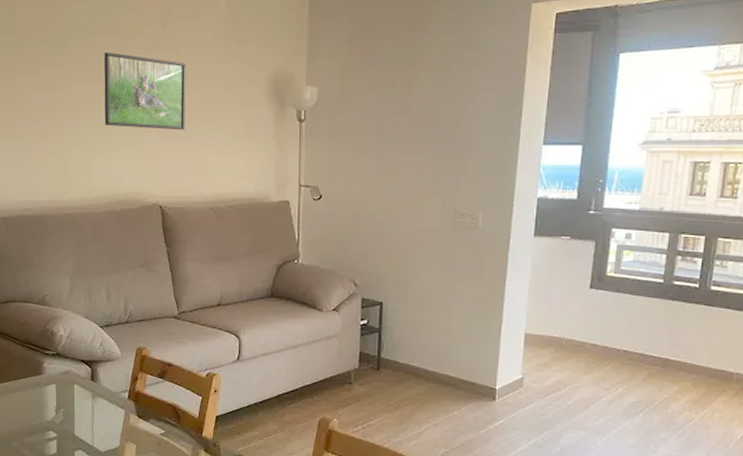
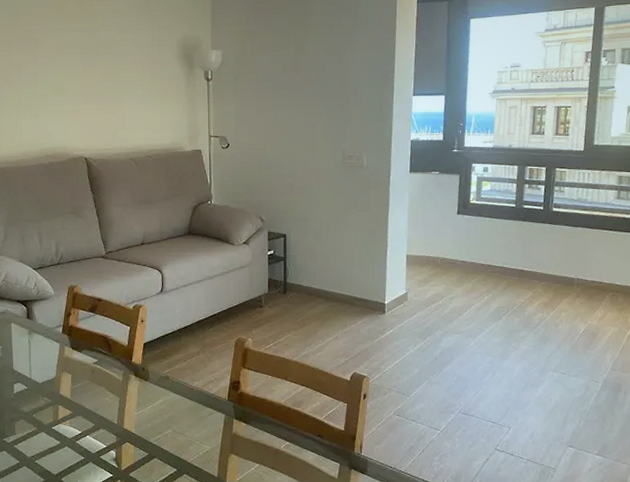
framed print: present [103,52,186,130] -> none [28,22,105,91]

